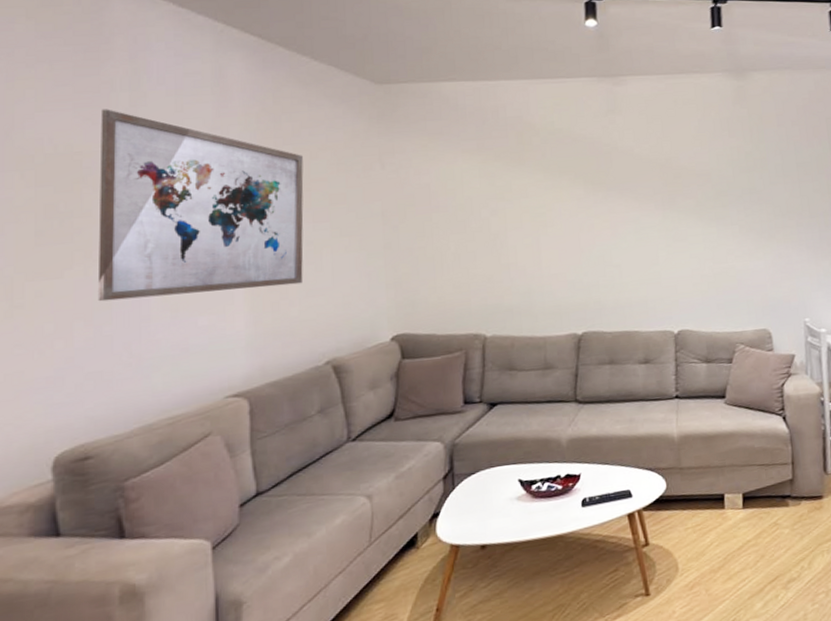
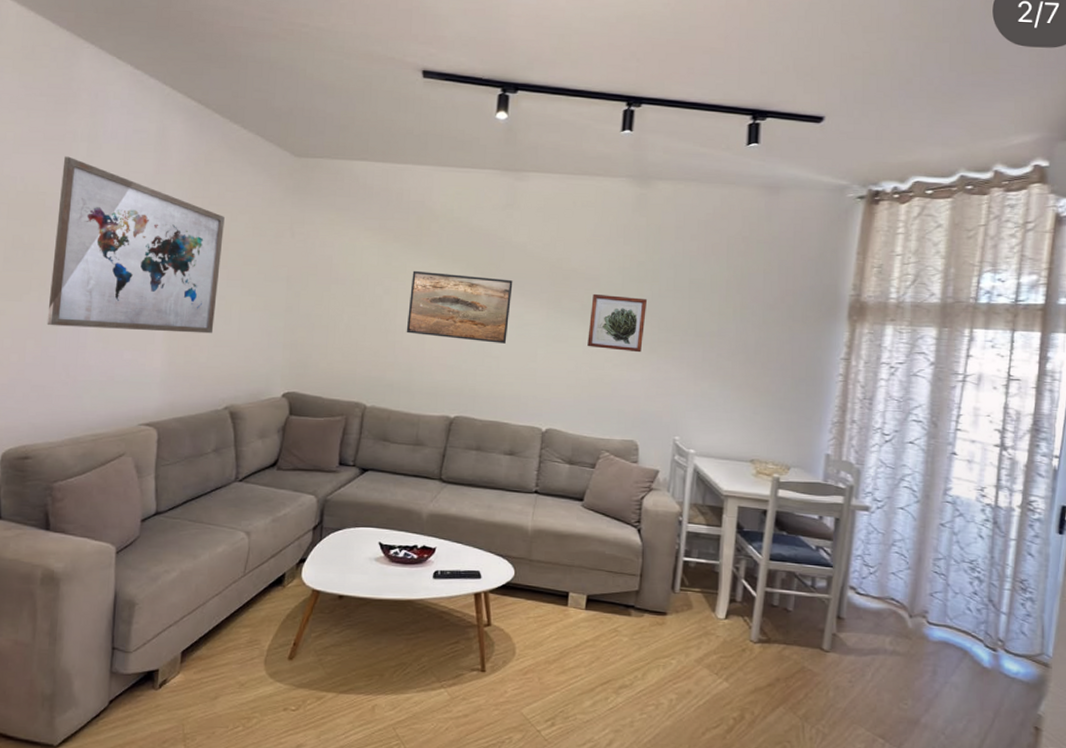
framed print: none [519,185,626,254] -> present [406,270,513,344]
wall art: none [706,187,761,242] -> present [587,293,648,353]

